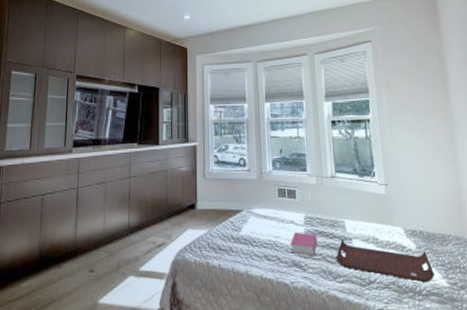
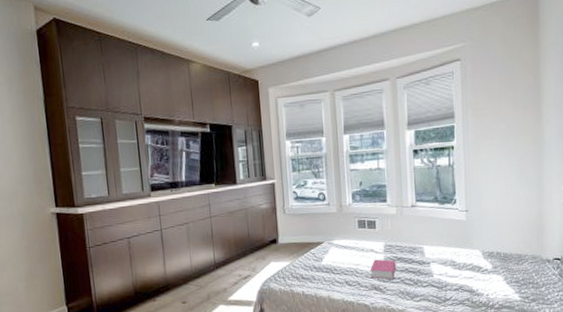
serving tray: present [336,239,434,283] -> none [414,264,508,298]

